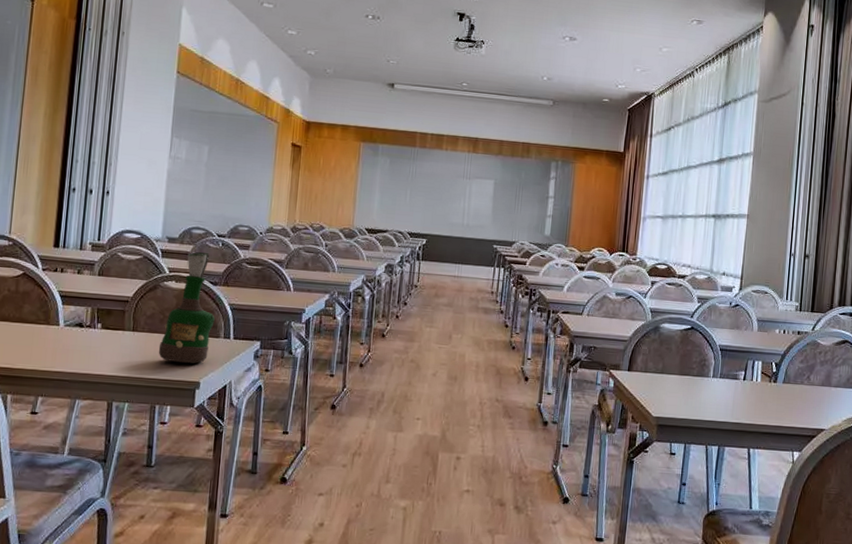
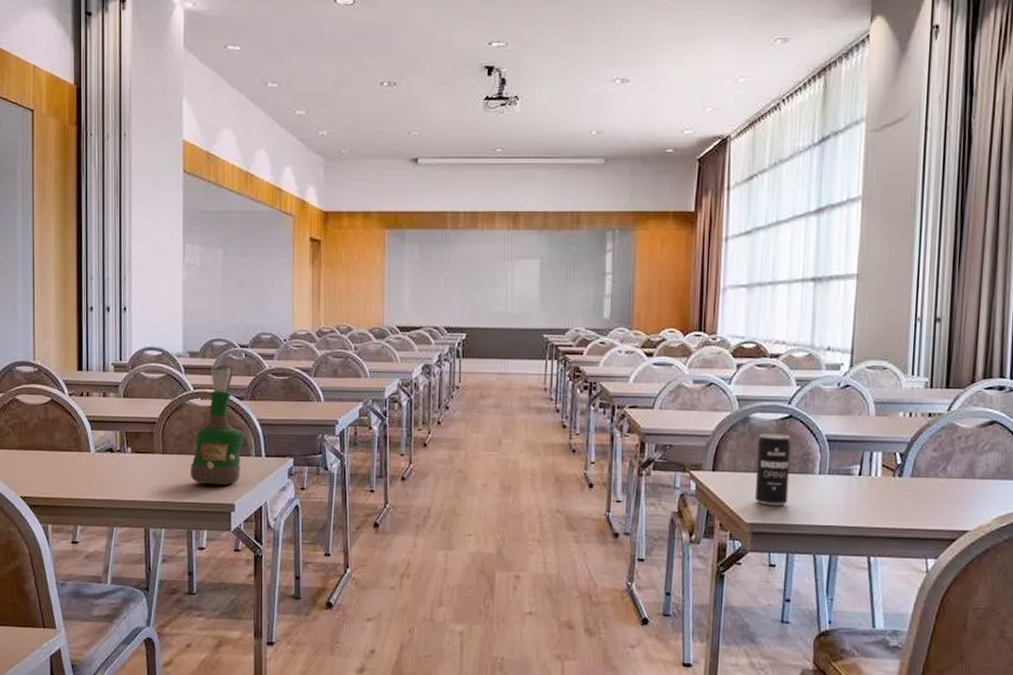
beverage can: none [661,341,692,403] -> present [754,433,791,506]

